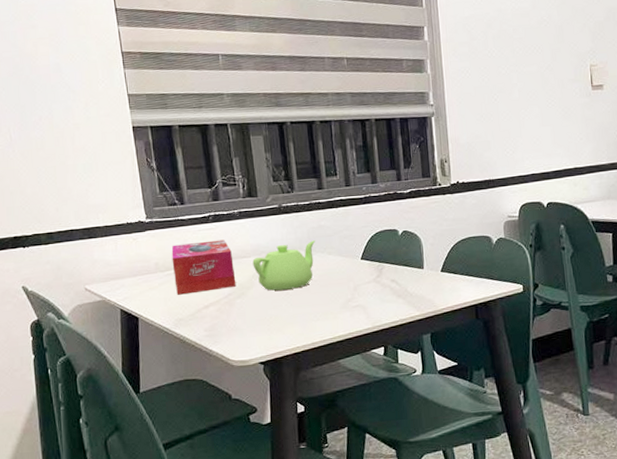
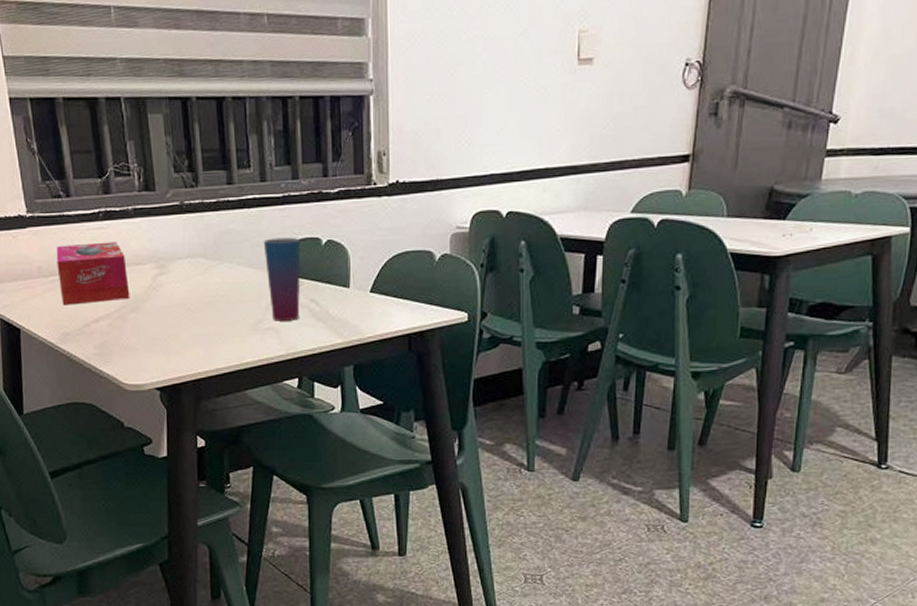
teapot: present [252,240,316,291] -> none [149,247,223,306]
cup: none [349,229,383,300] -> present [263,237,301,321]

